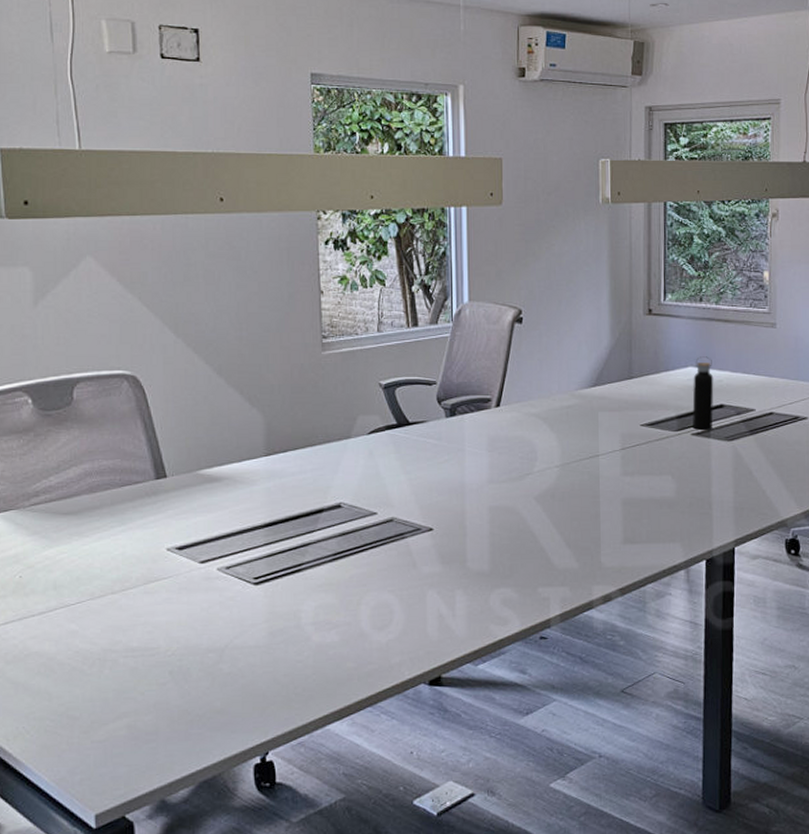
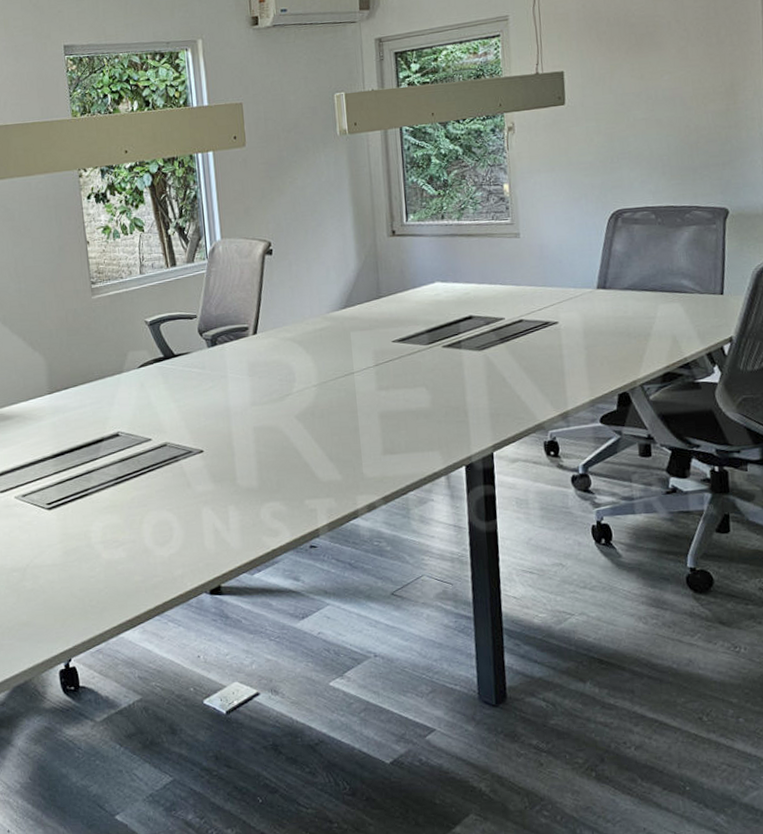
water bottle: present [692,356,714,430] -> none [440,271,463,342]

